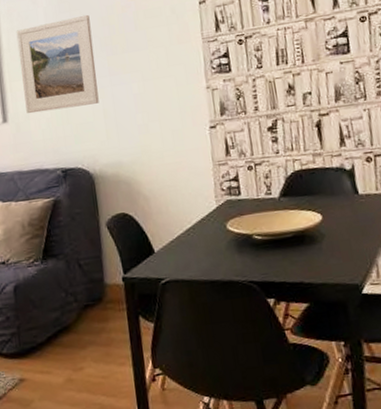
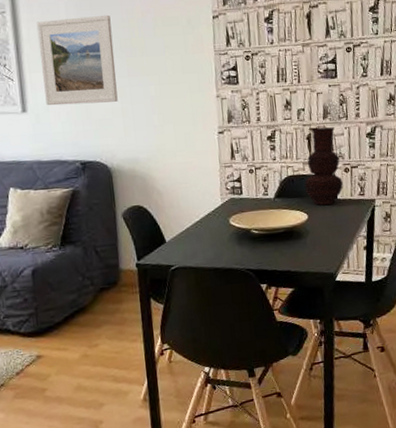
vase: none [315,110,366,203] -> present [304,126,343,205]

